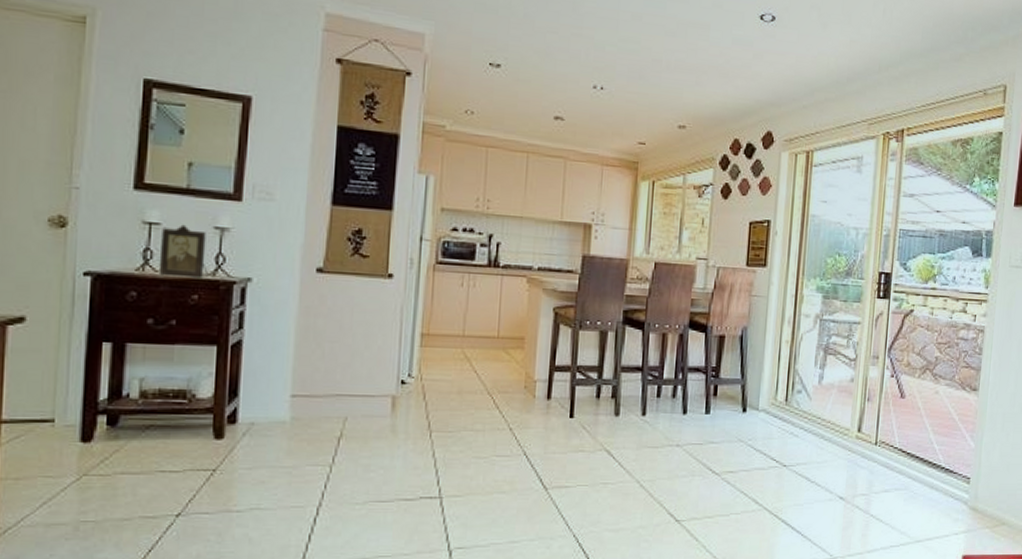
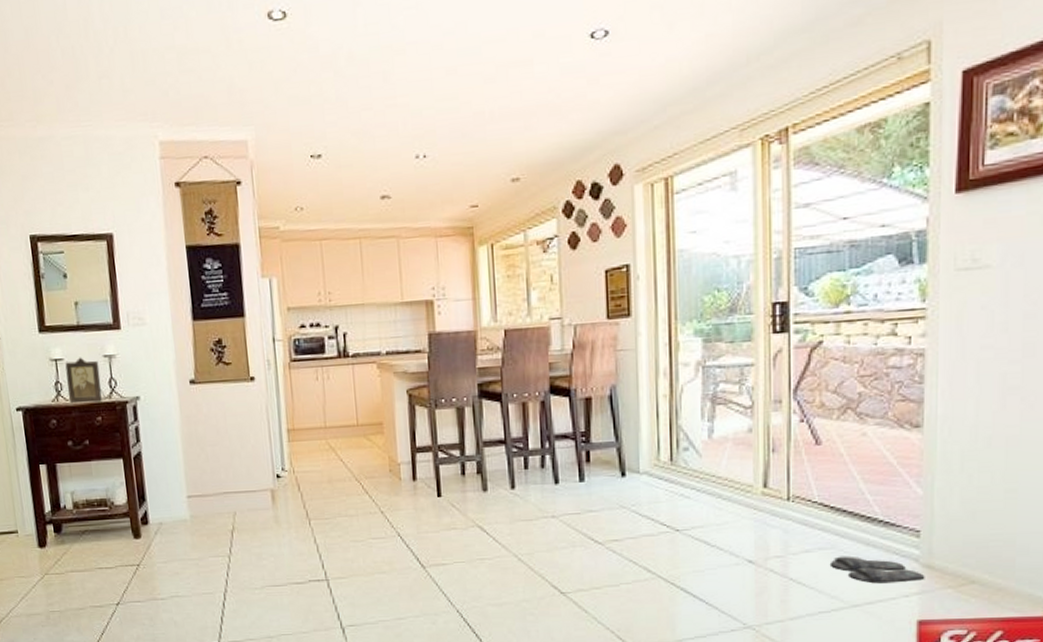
slippers: none [902,497,971,522] -> present [829,556,925,584]

